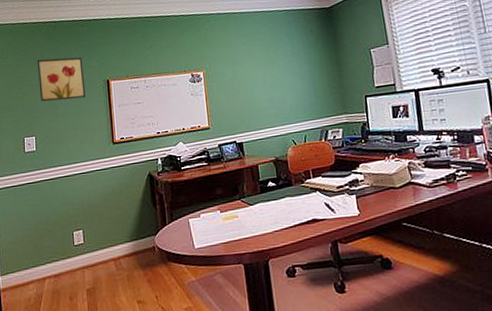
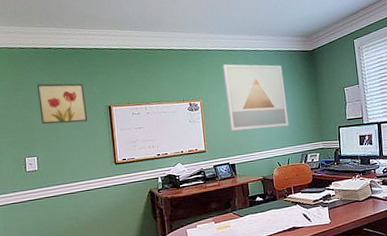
wall art: none [226,26,305,104] -> present [222,64,289,131]

